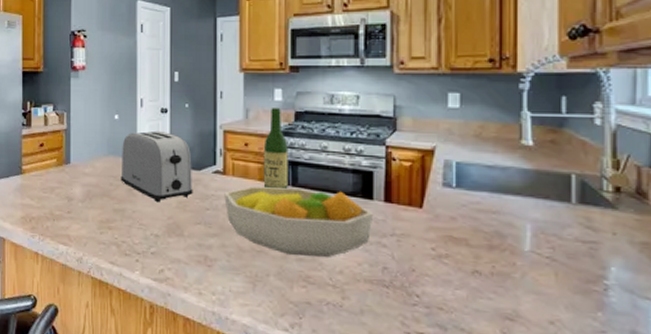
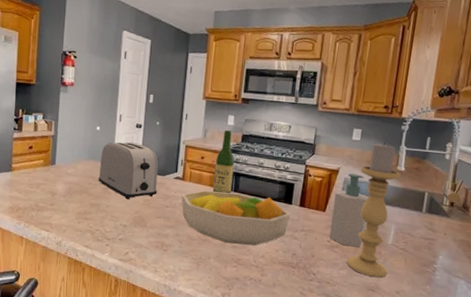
soap bottle: none [433,154,485,257] -> present [329,173,369,248]
candle holder: none [465,108,530,301] -> present [347,142,400,278]

